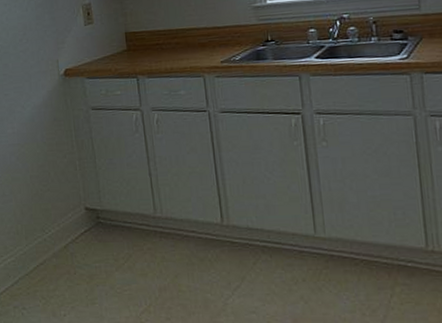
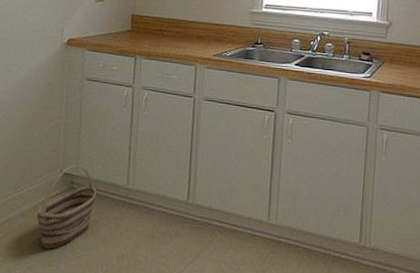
basket: none [69,199,126,288] -> present [36,165,97,250]

